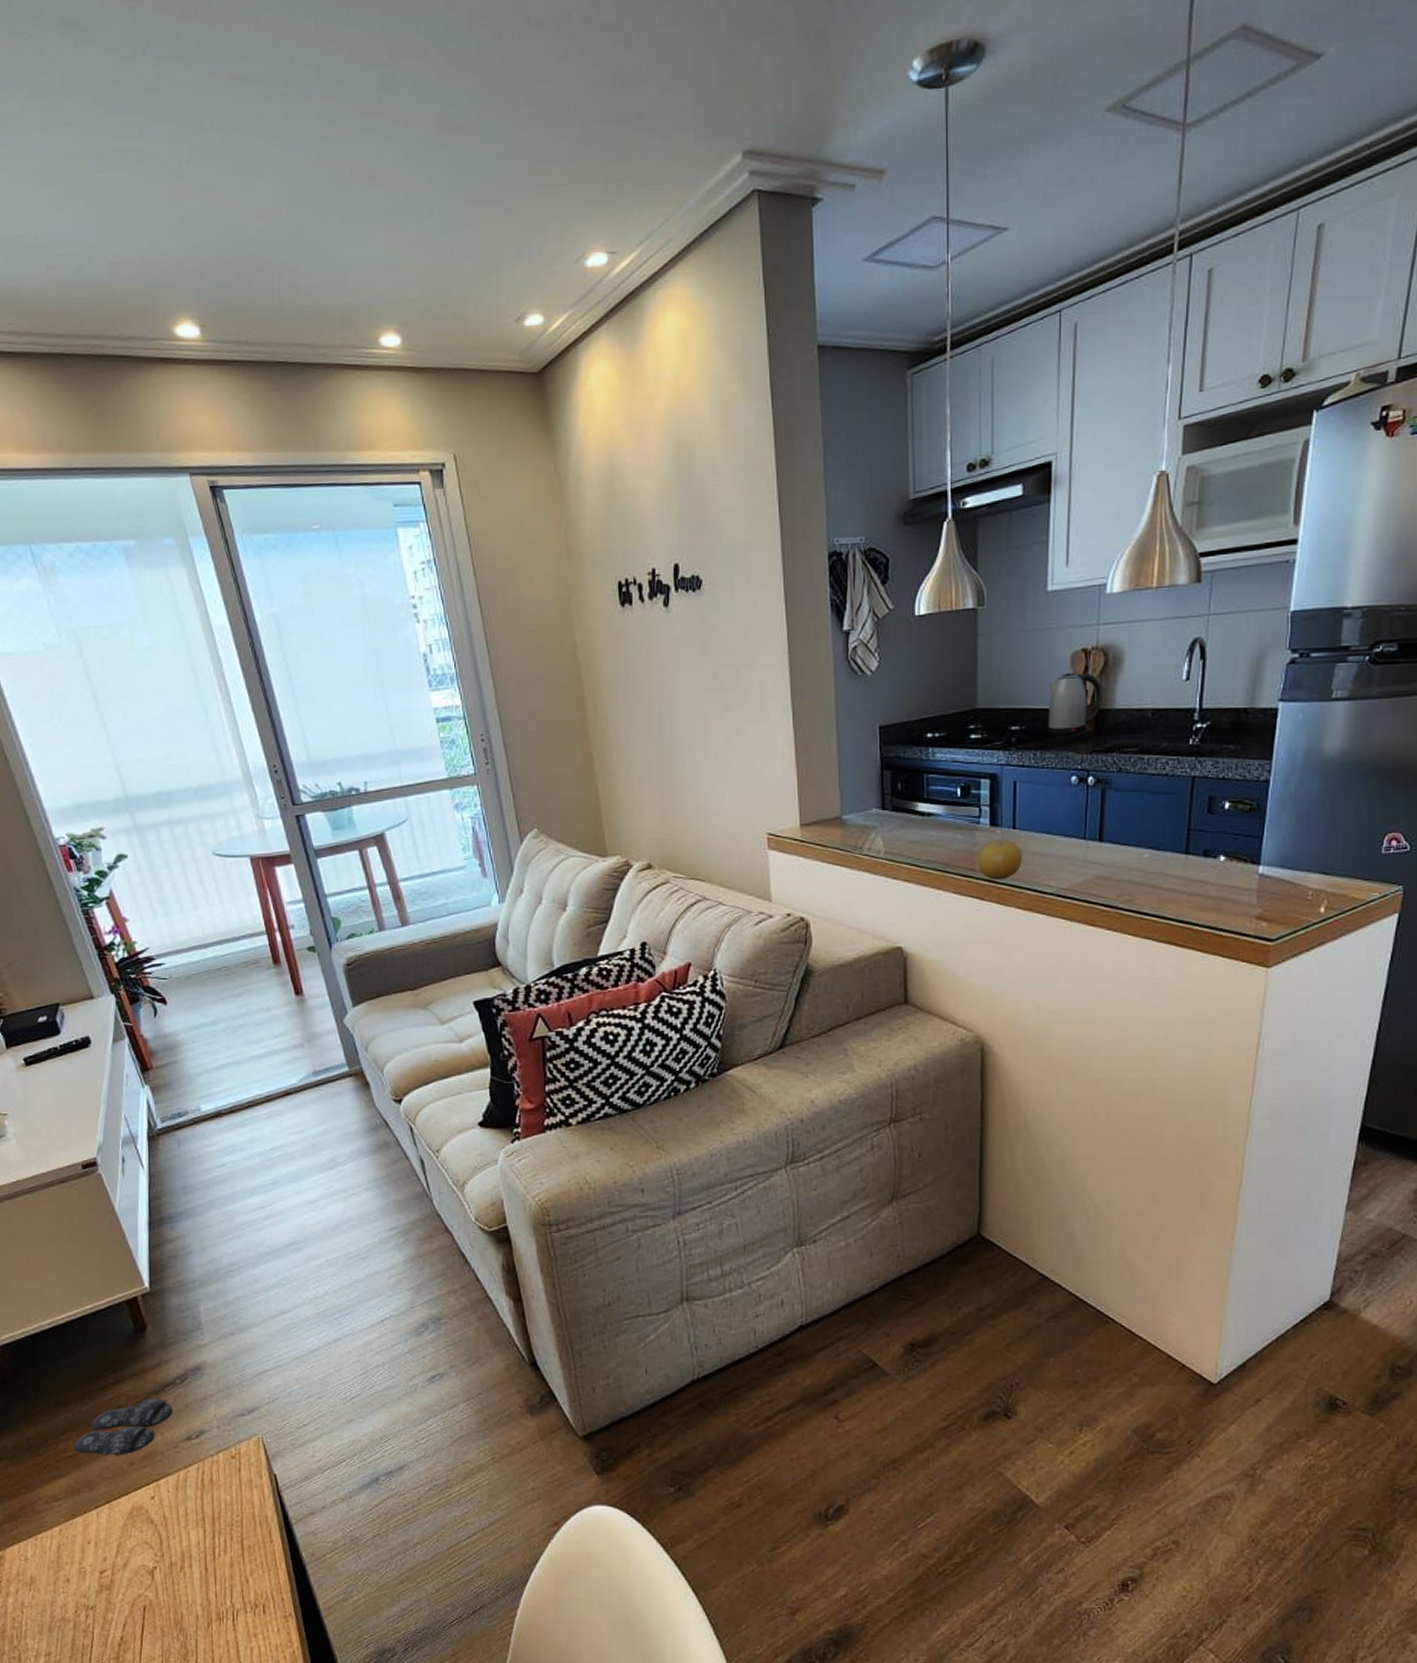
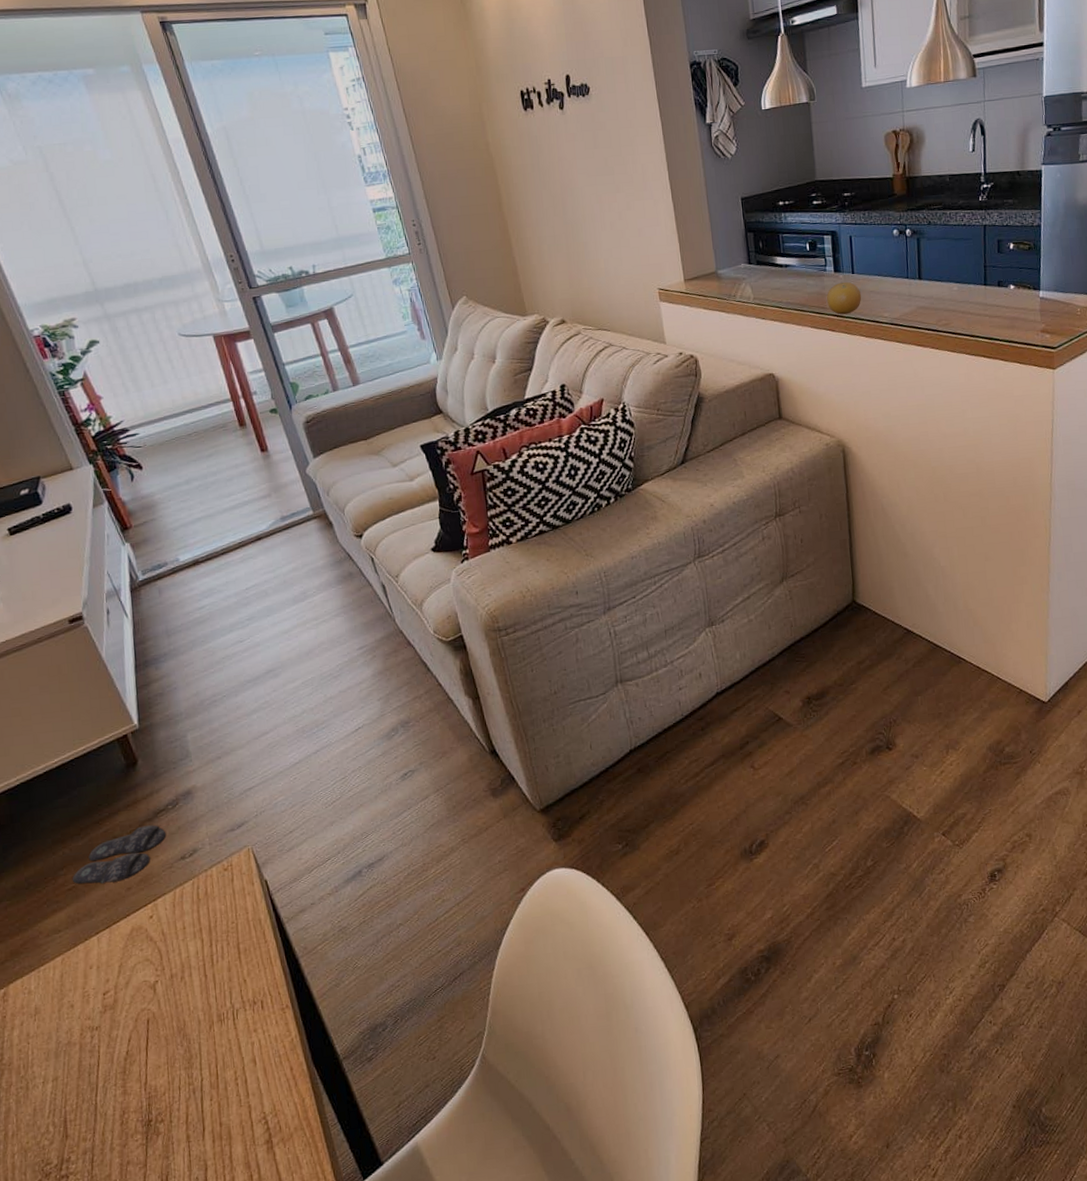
kettle: present [1048,673,1101,734] -> none [870,149,911,198]

